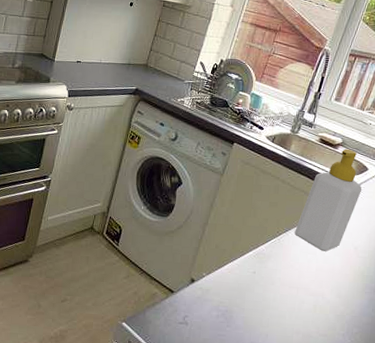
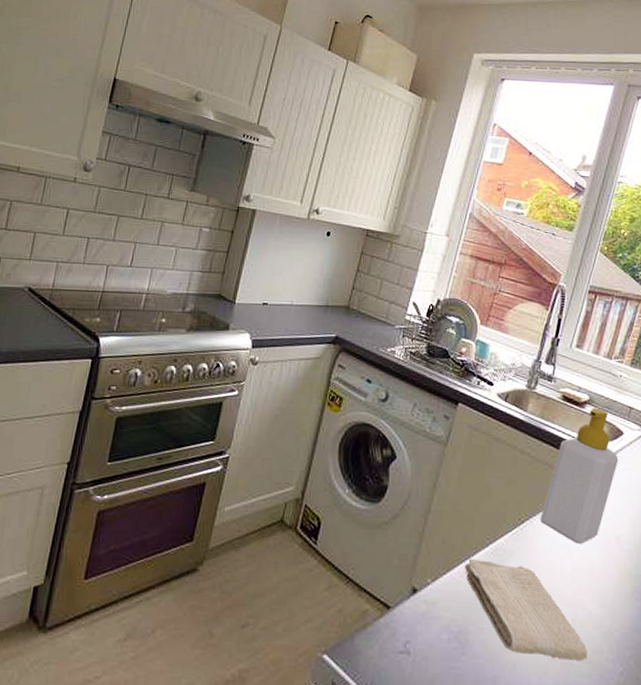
washcloth: none [233,259,324,334] -> present [465,558,587,660]

